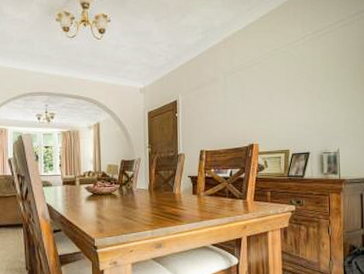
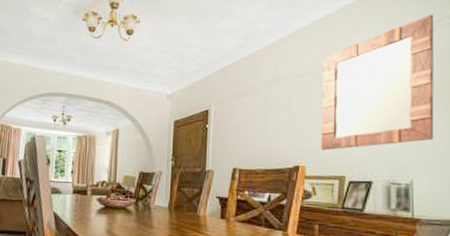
home mirror: none [268,9,354,130] -> present [321,14,434,151]

